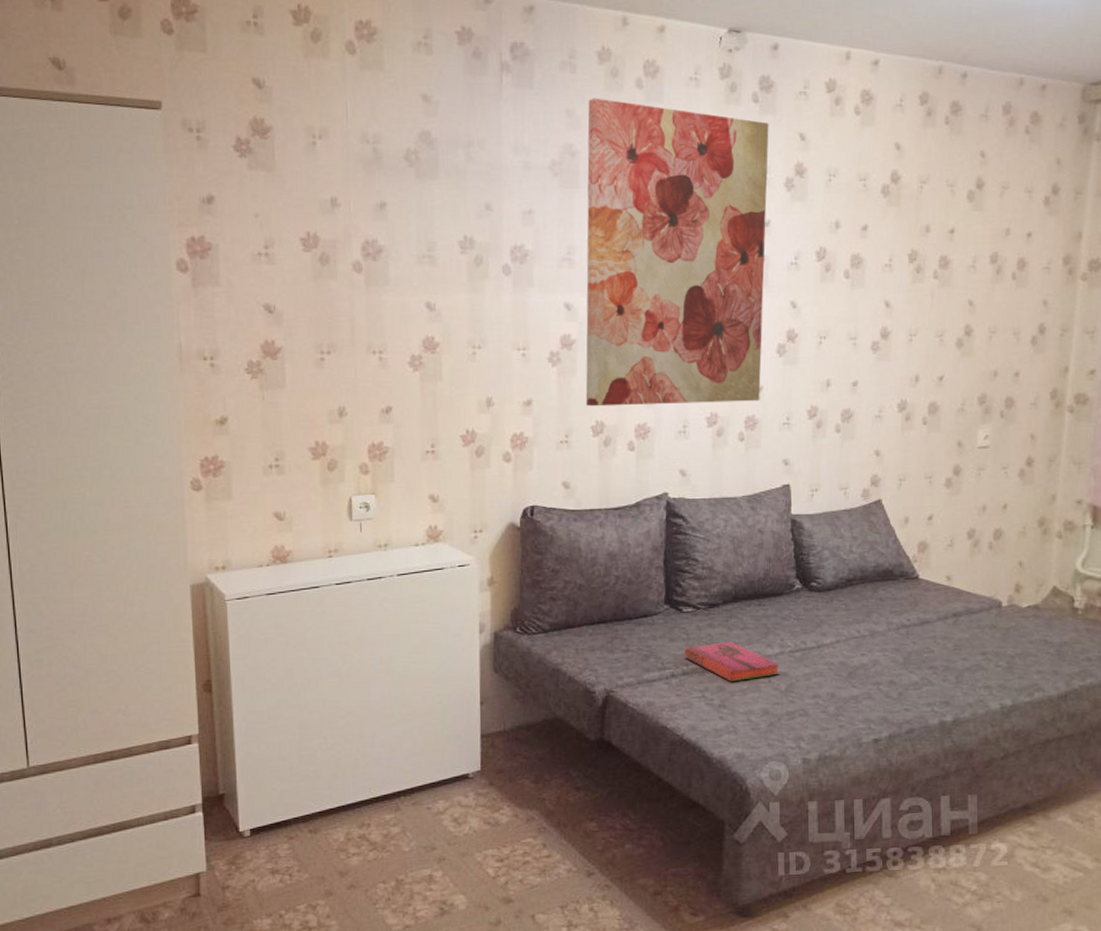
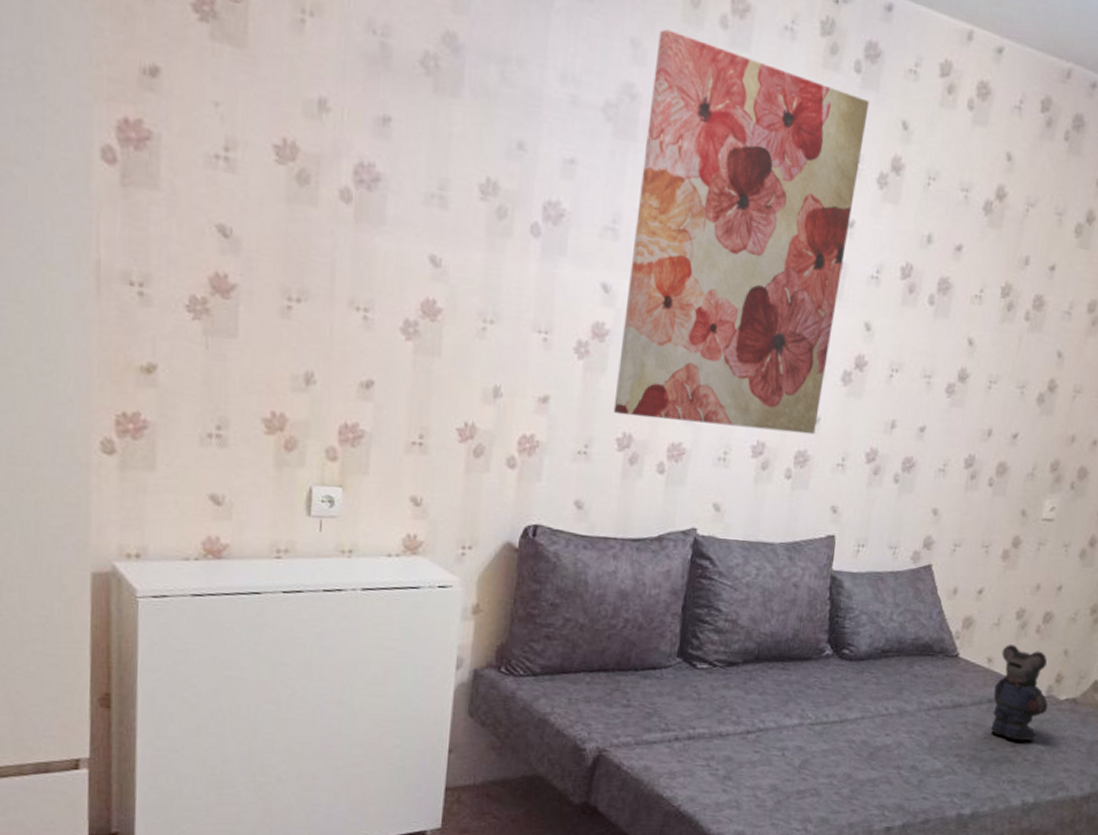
hardback book: present [684,642,780,682] -> none [692,706,797,752]
bear: none [957,562,1012,648] -> present [990,644,1048,740]

